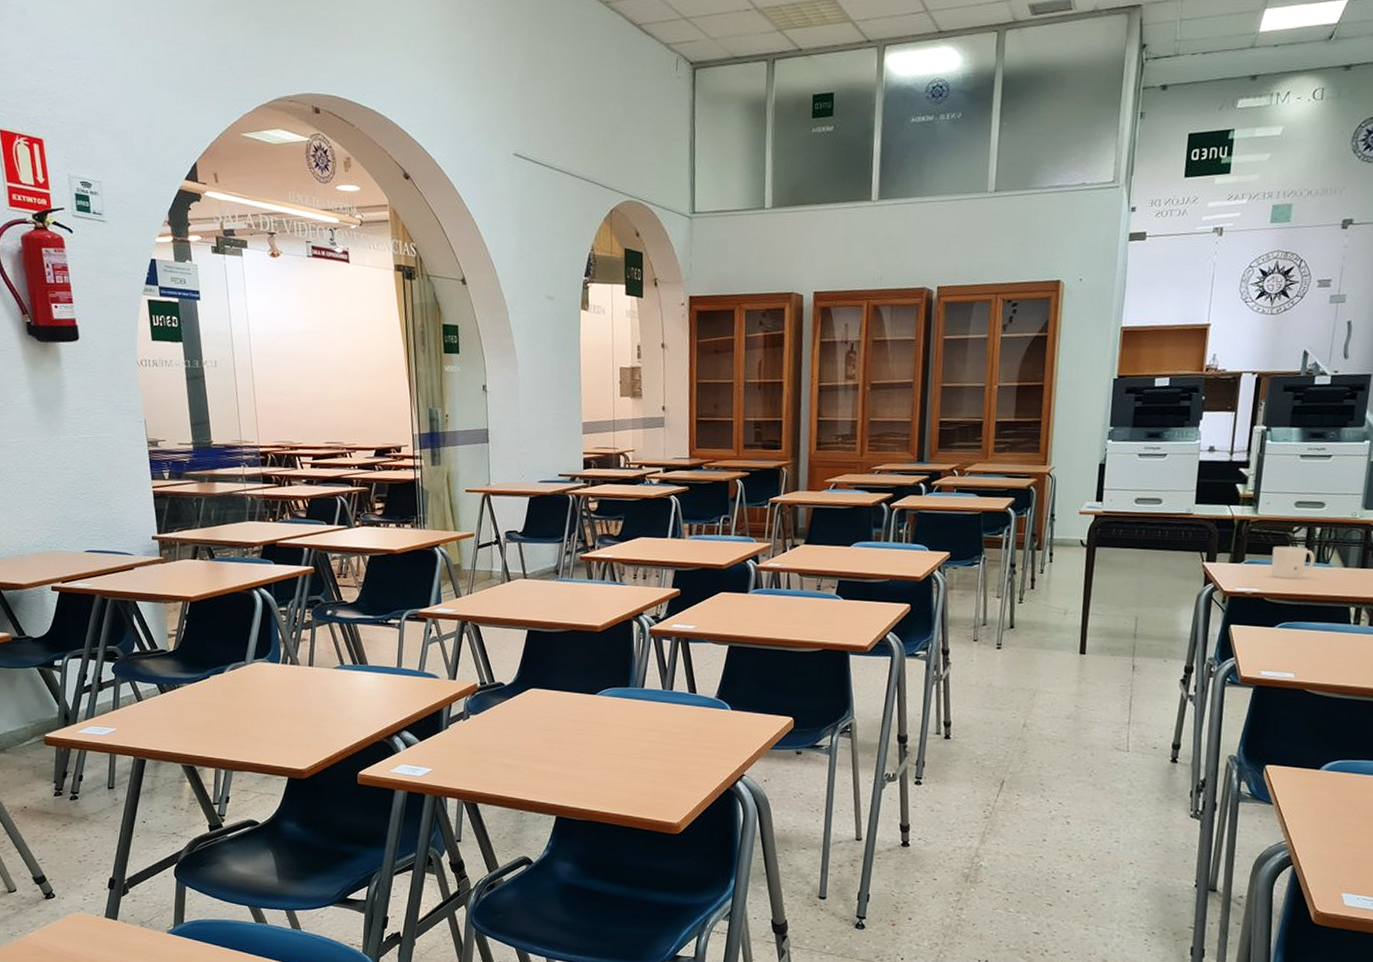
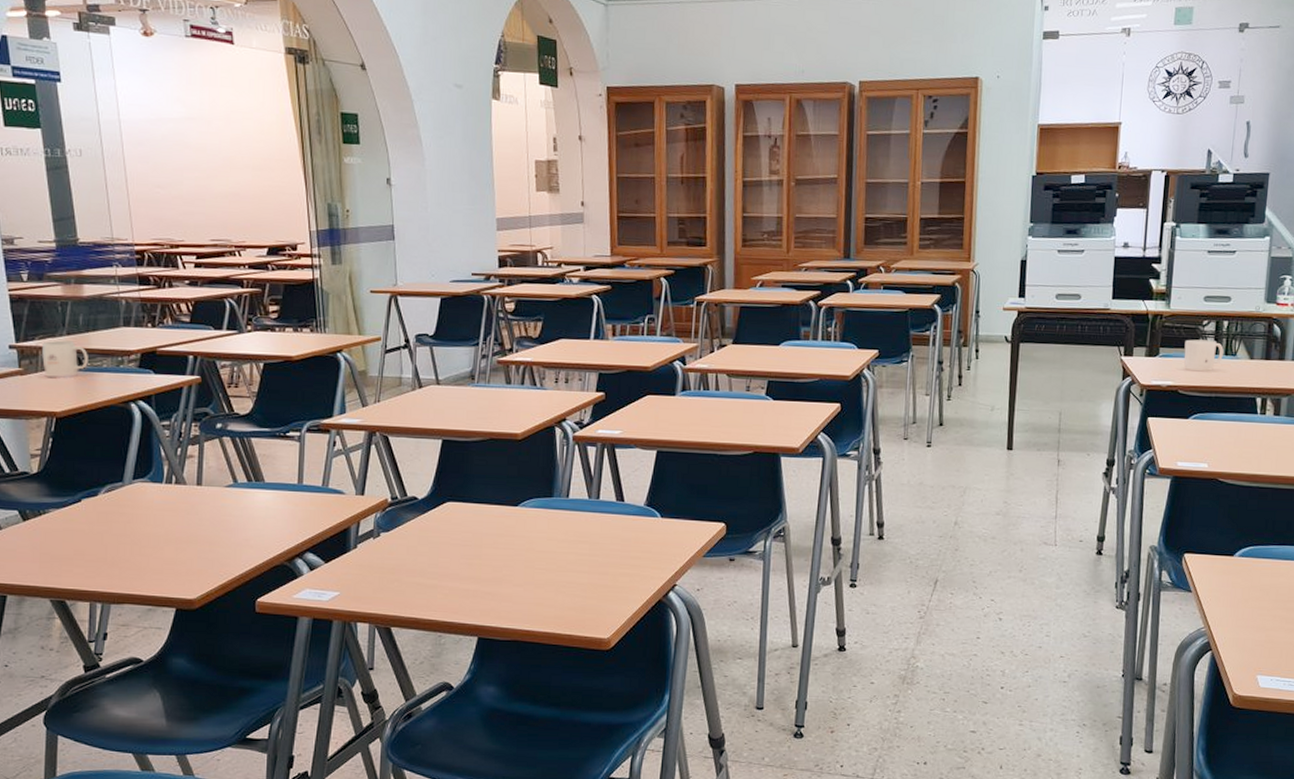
mug: none [179,532,218,566] -> present [42,340,88,378]

